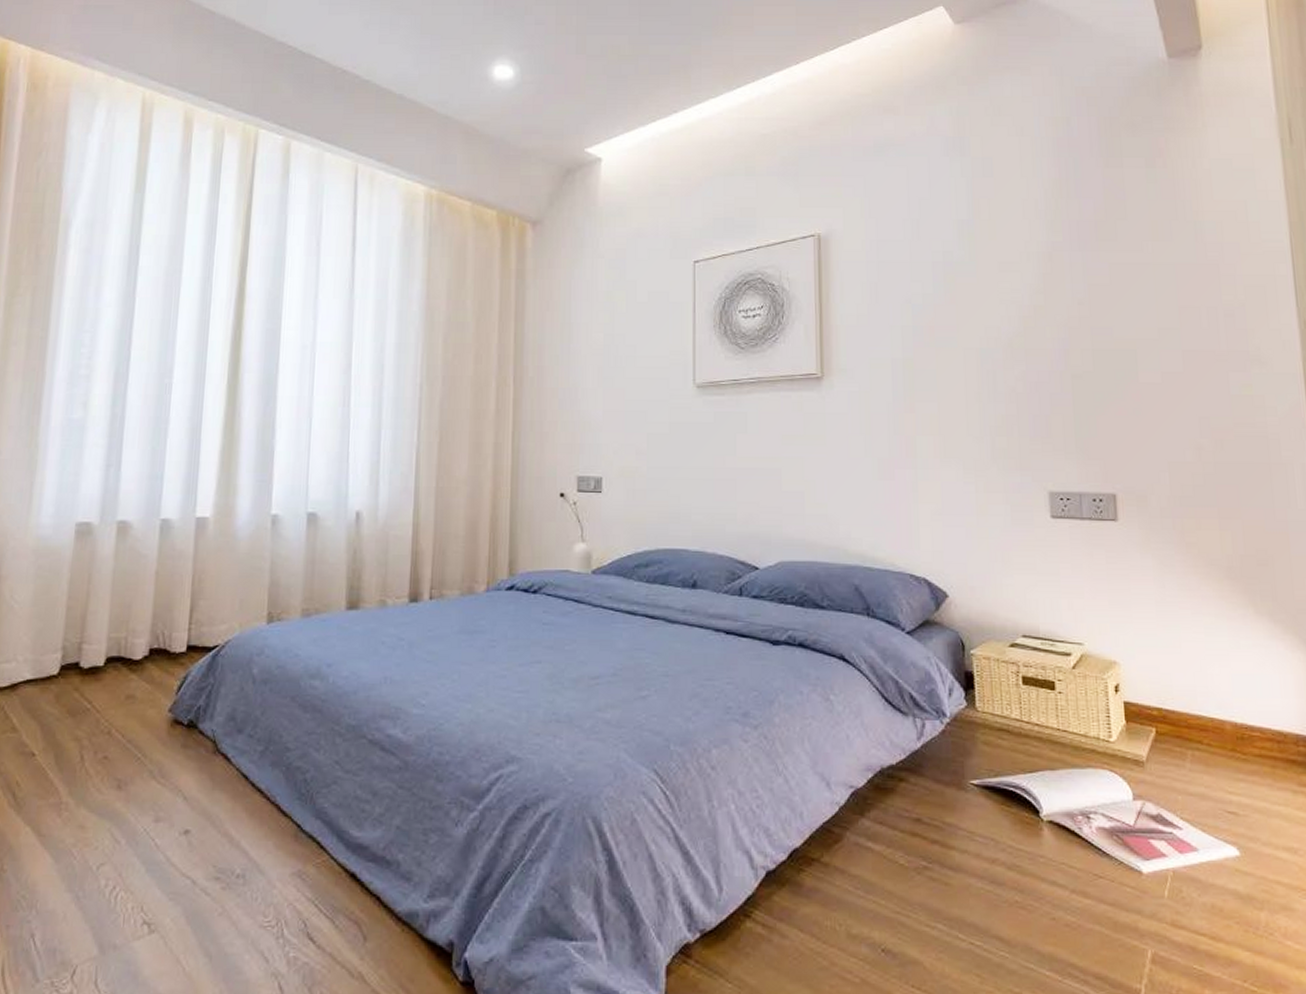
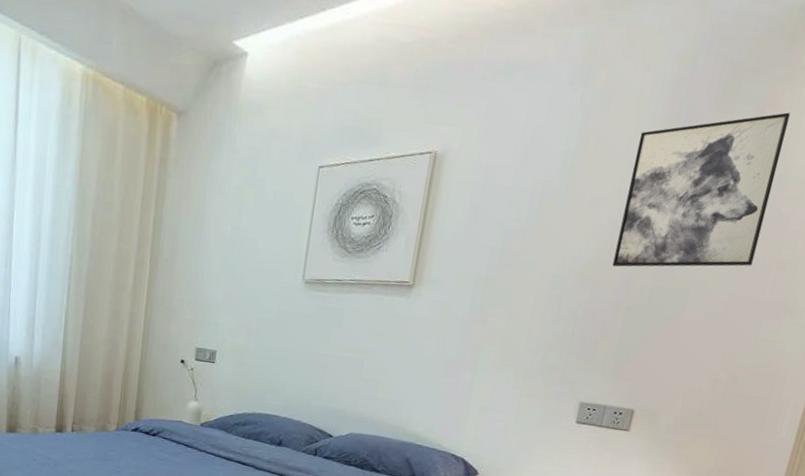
wall art: none [1033,161,1196,333] -> present [612,112,790,267]

